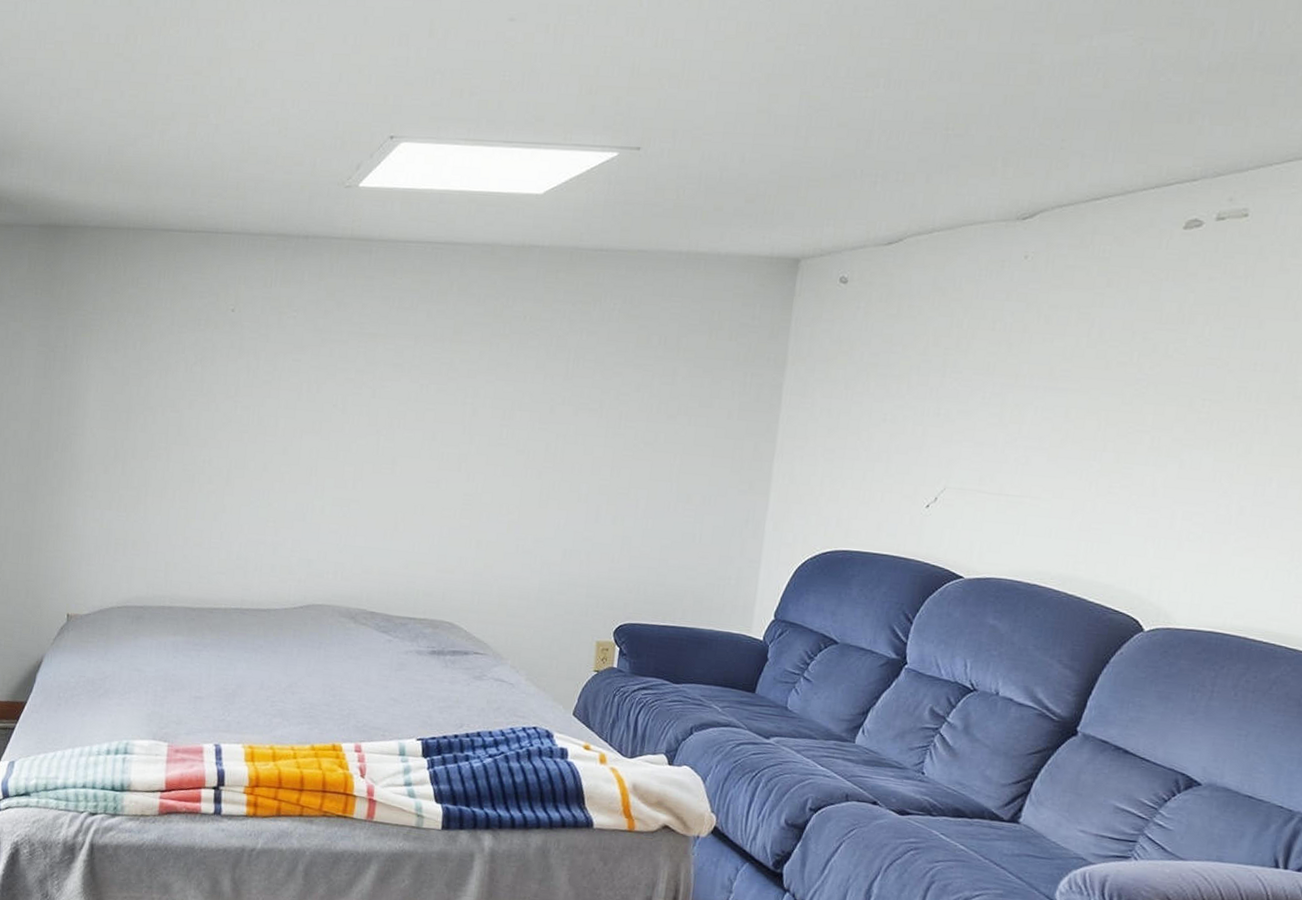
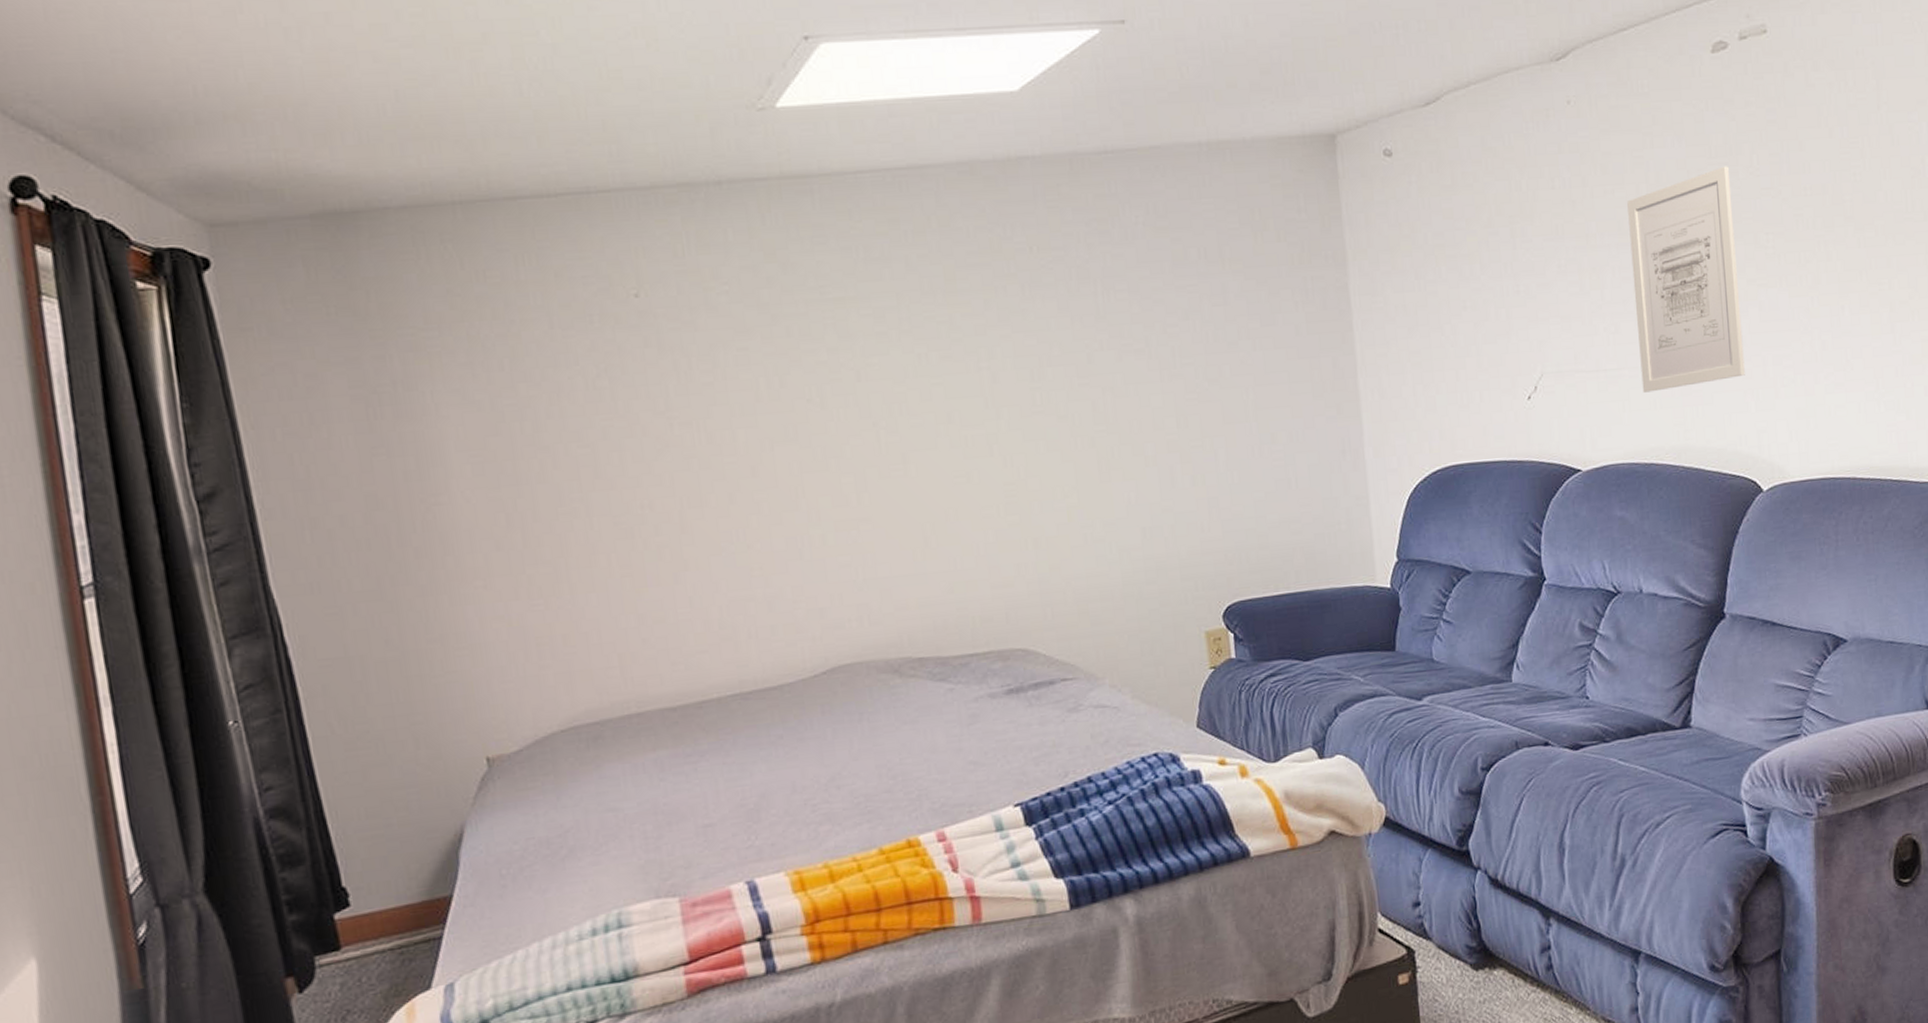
wall art: none [1040,332,1177,524] -> present [1627,166,1745,393]

